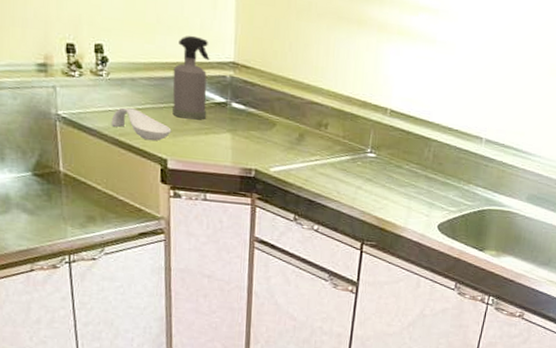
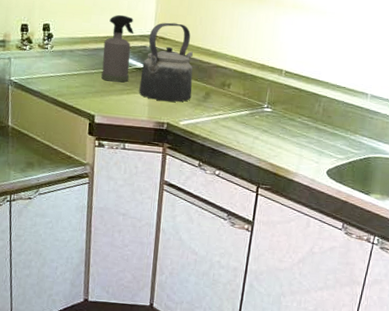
spoon rest: present [111,107,172,141] -> none [51,73,100,101]
kettle: none [219,47,283,145] -> present [139,22,193,102]

